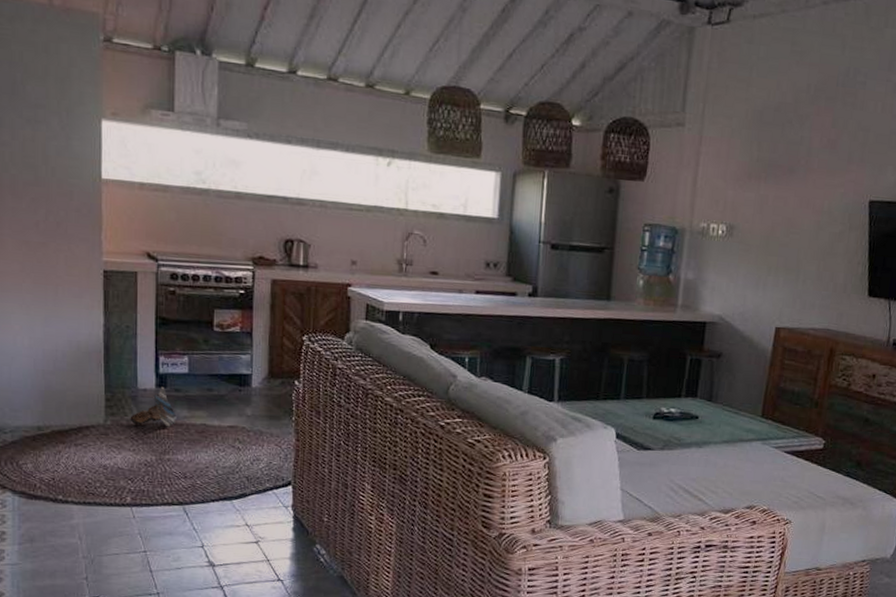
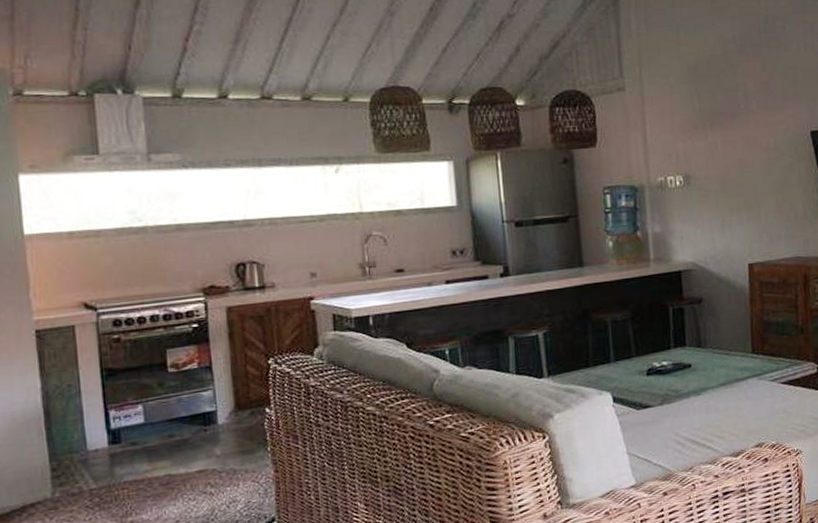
shoe: present [130,387,177,427] -> none [82,444,136,491]

